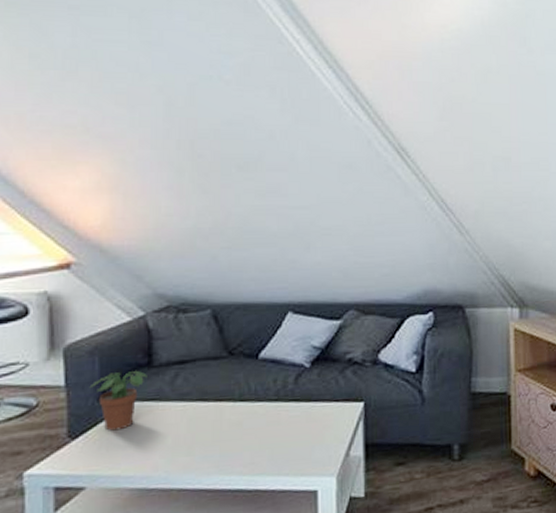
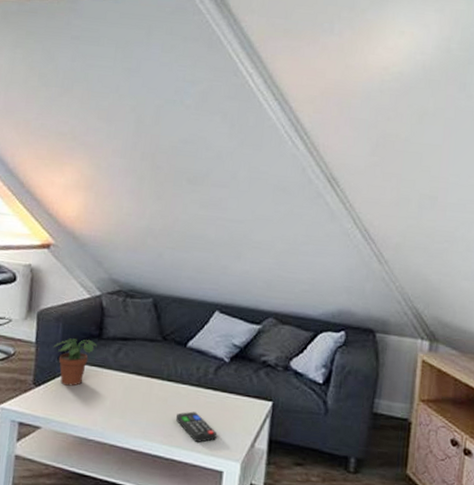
remote control: none [254,430,306,464] -> present [175,411,217,443]

